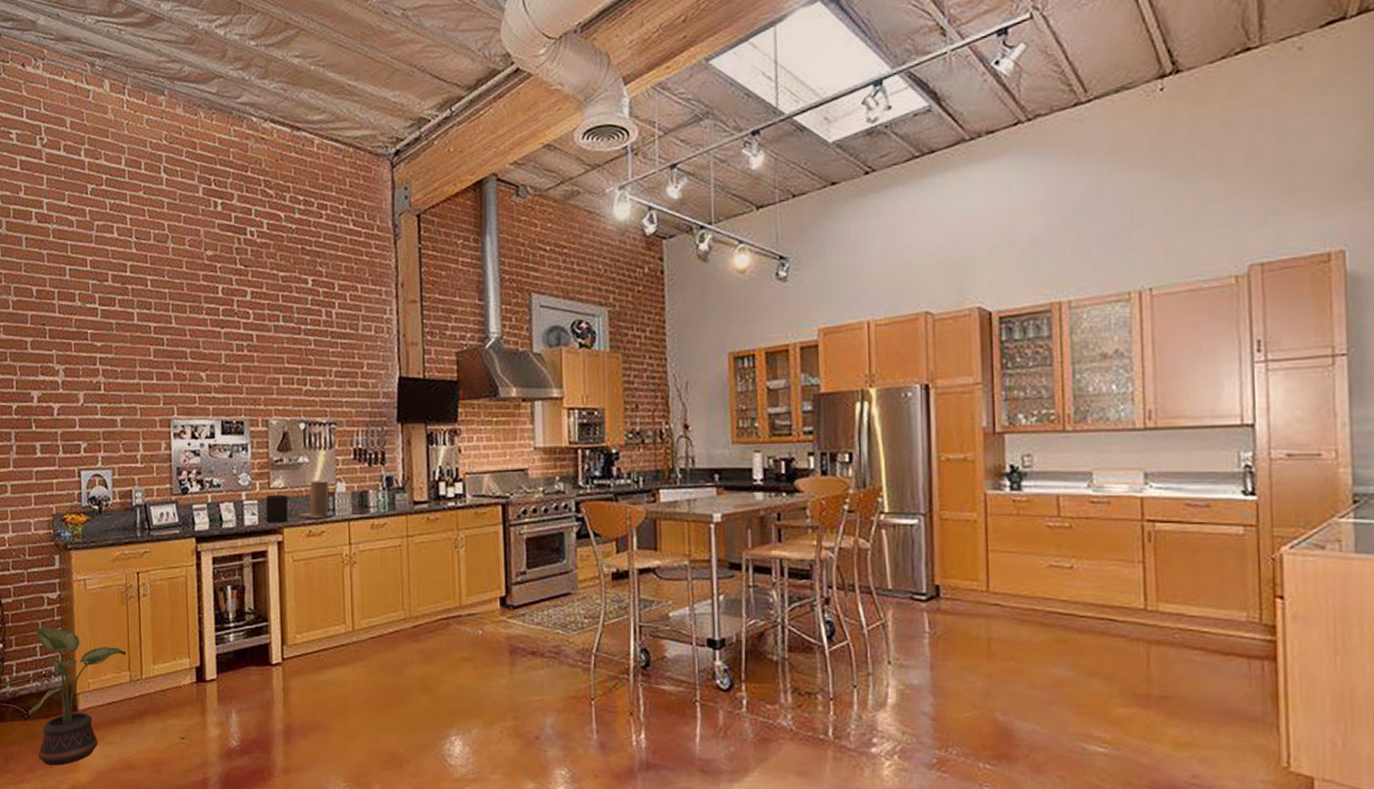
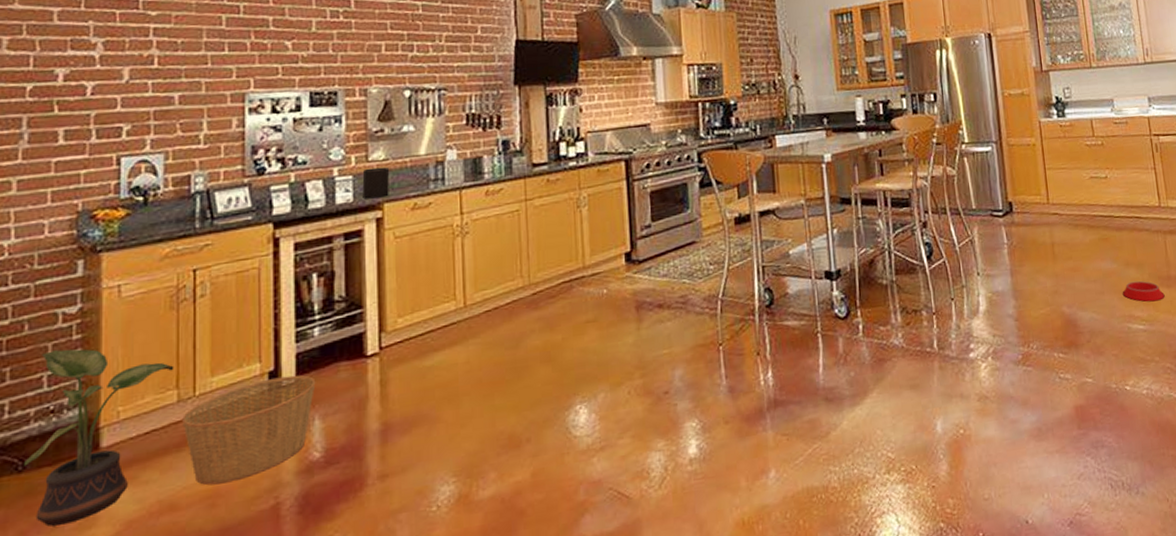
basket: none [134,672,232,754] -> present [182,375,316,485]
paper towel: present [299,480,334,520] -> none [402,148,443,192]
pet bowl: none [1078,695,1140,722] -> present [1122,280,1165,302]

